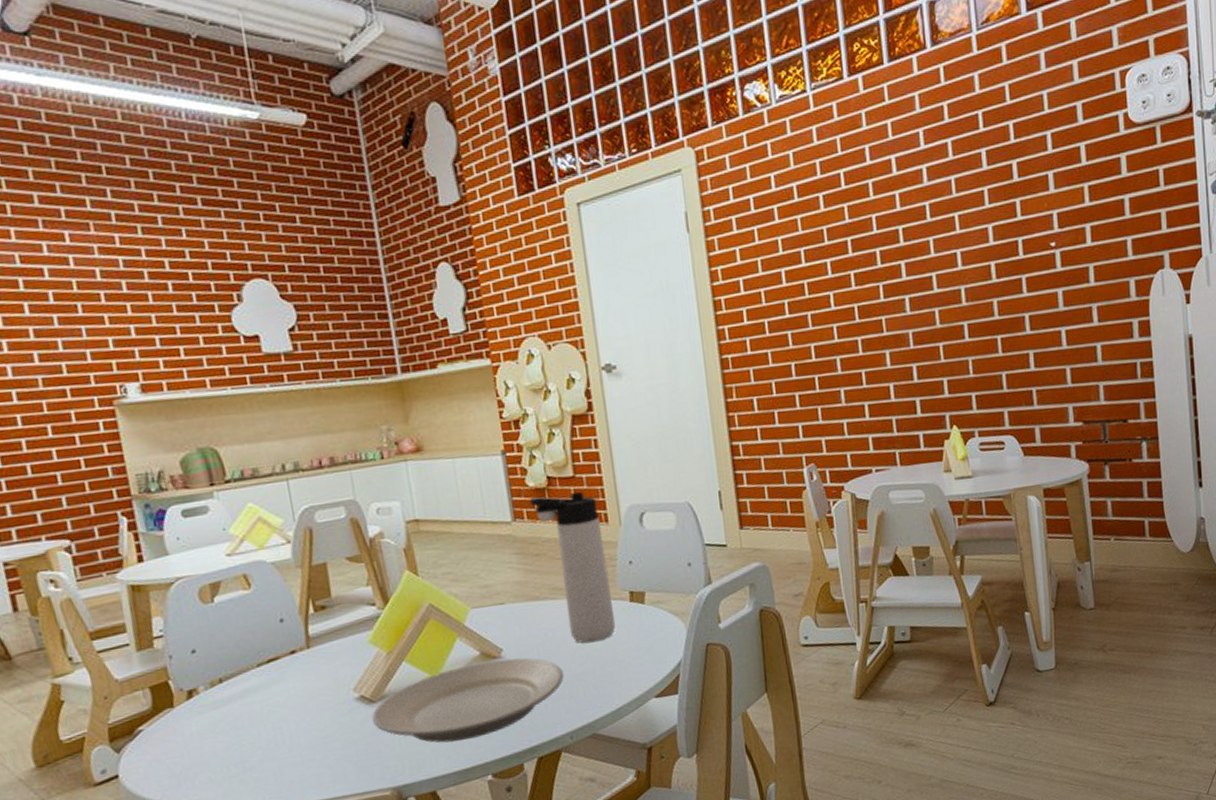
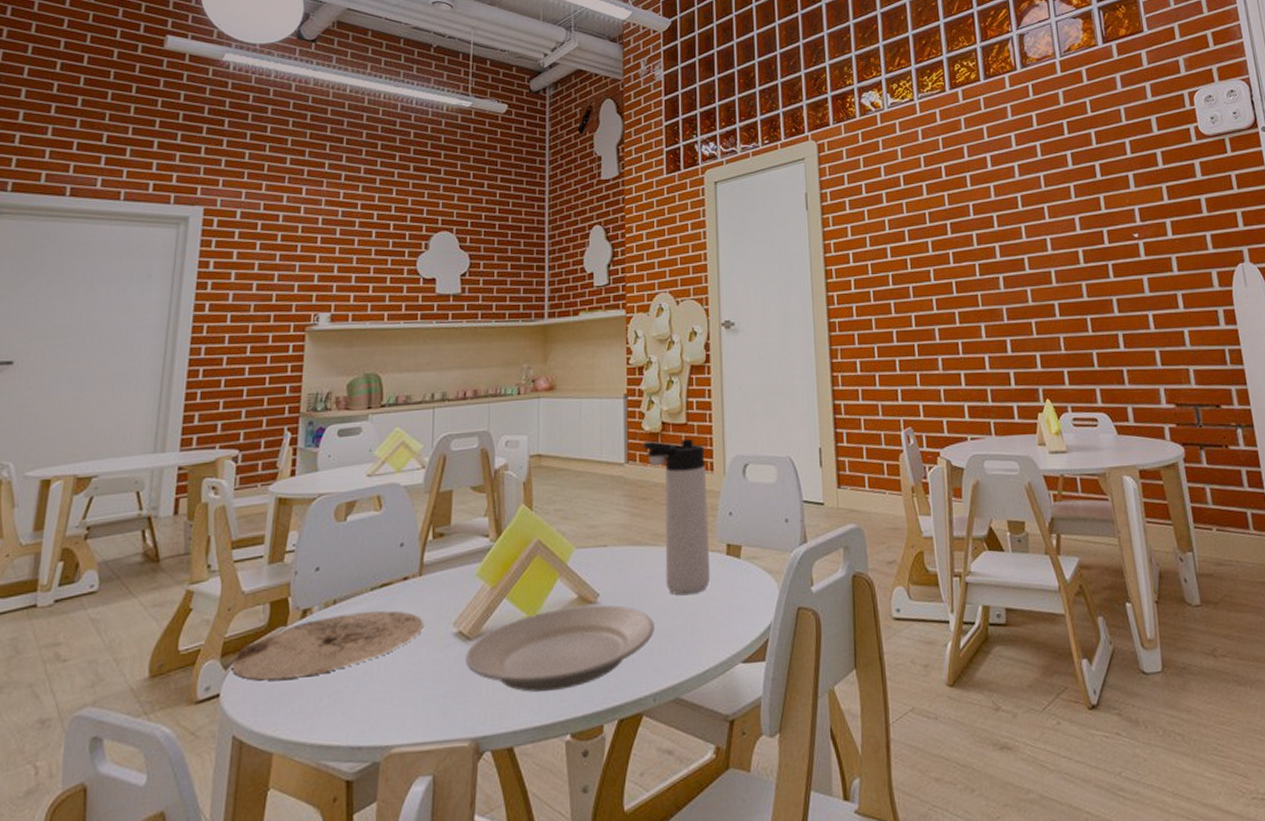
plate: none [123,683,322,760] -> present [232,610,424,681]

